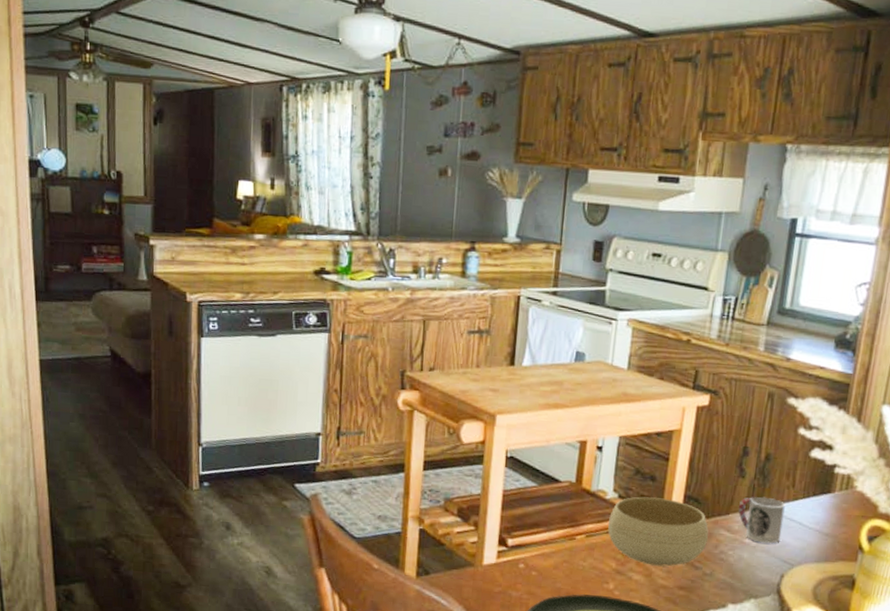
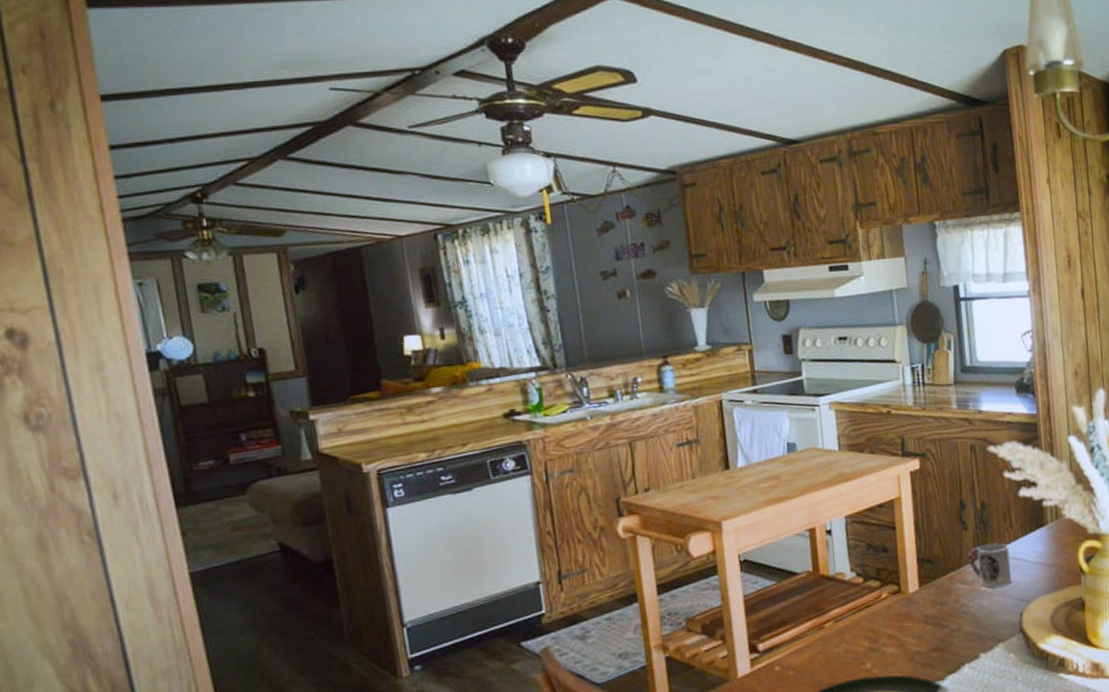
bowl: present [608,496,709,567] -> none [852,566,948,636]

